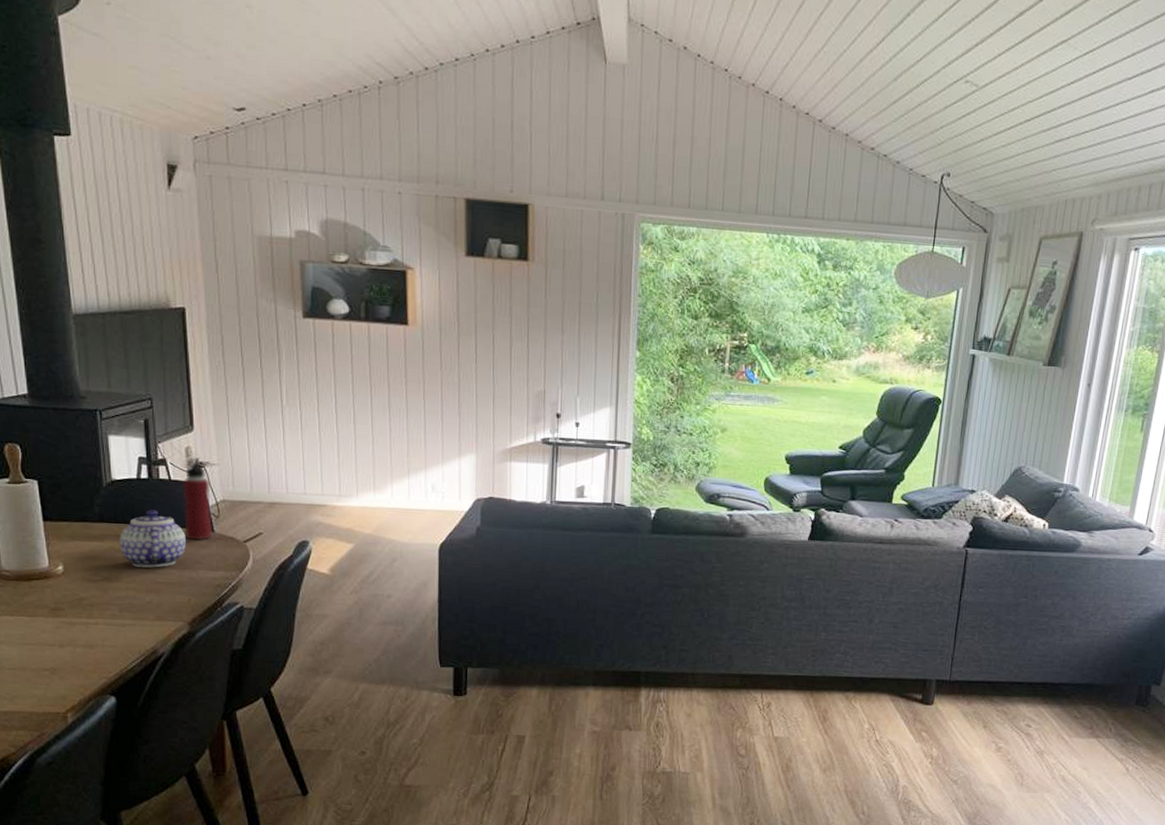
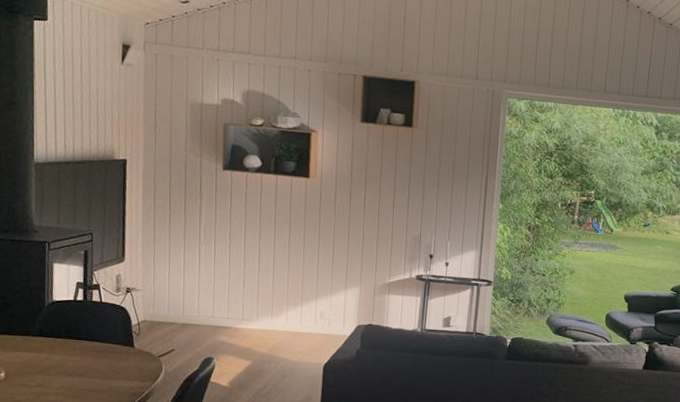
teapot: present [120,510,187,568] -> none [54,327,111,377]
water bottle: present [183,457,212,540] -> none [110,284,135,354]

